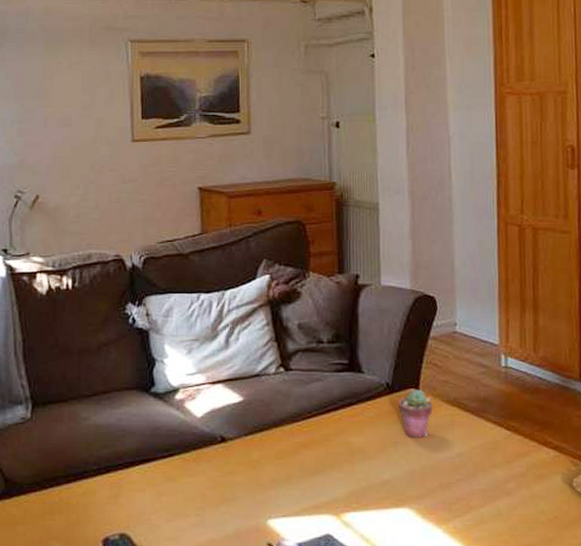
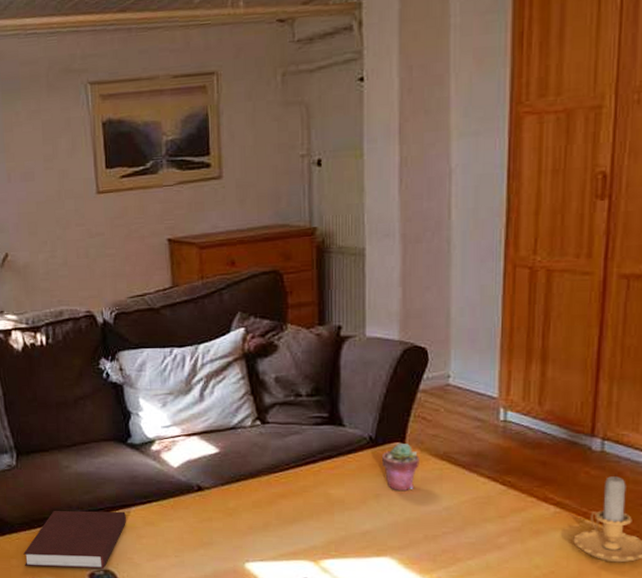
notebook: none [31,467,146,533] -> present [23,510,126,569]

